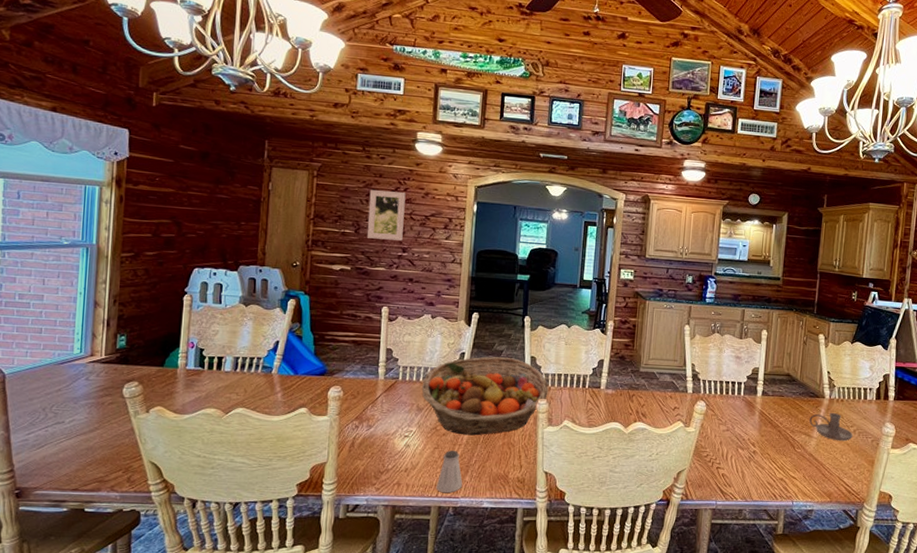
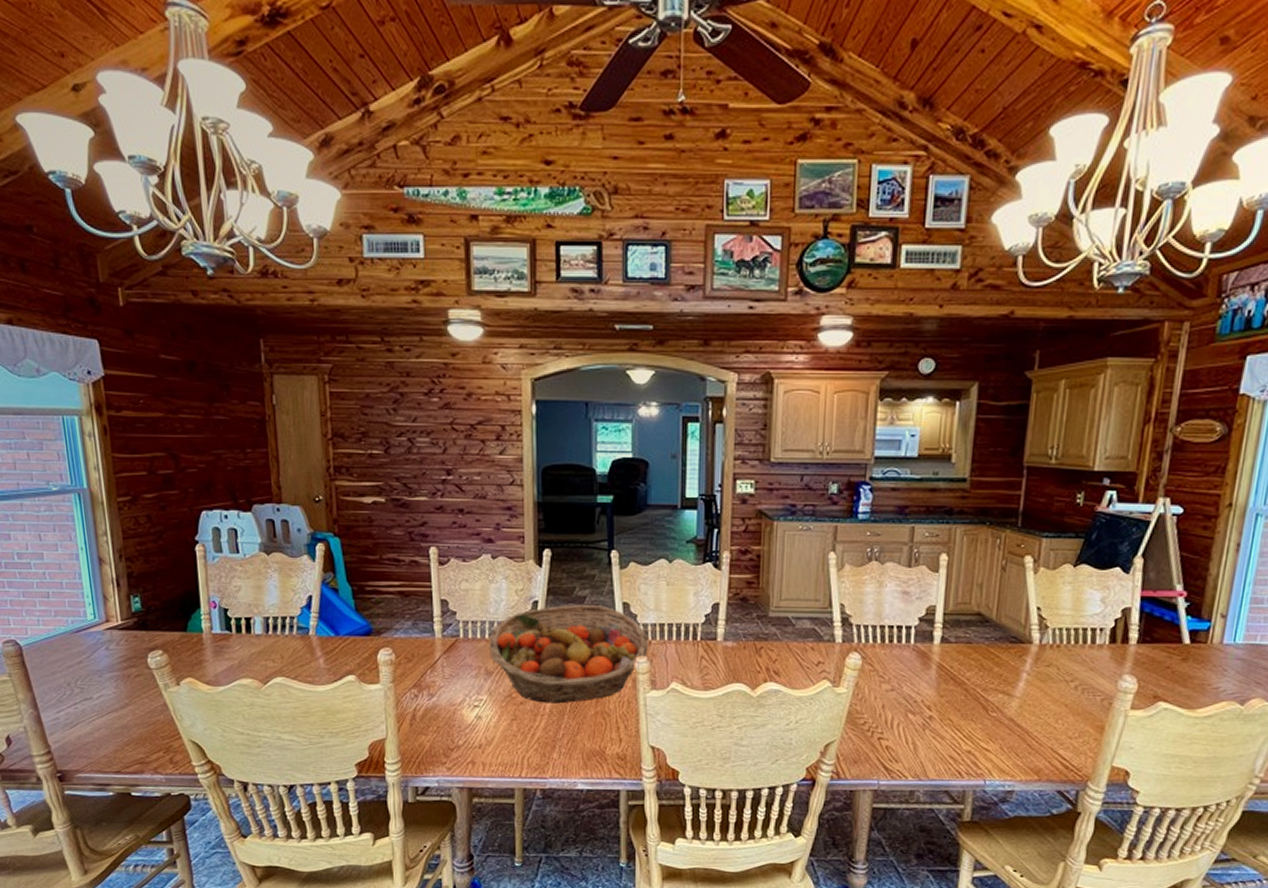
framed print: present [366,190,406,241] -> none [396,395,445,460]
saltshaker: present [436,450,463,493] -> none [518,721,551,773]
candle holder: present [809,412,853,442] -> none [1009,662,1073,701]

